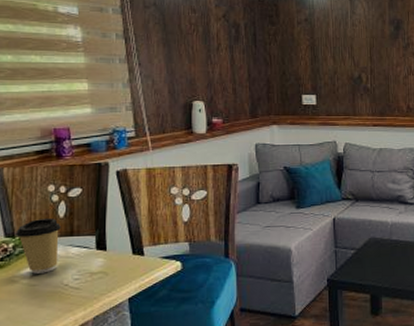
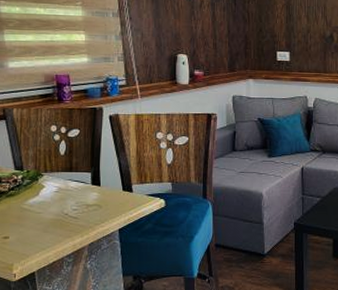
coffee cup: present [16,218,61,274] -> none [24,155,62,203]

